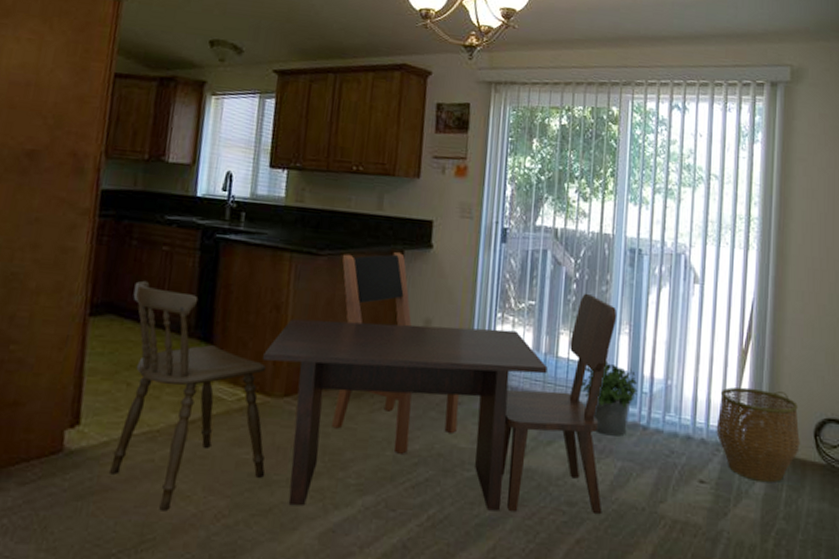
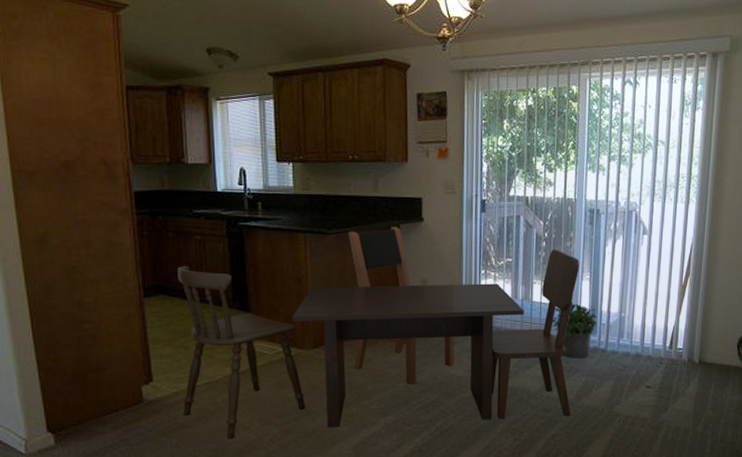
basket: present [716,386,800,482] -> none [660,314,726,383]

